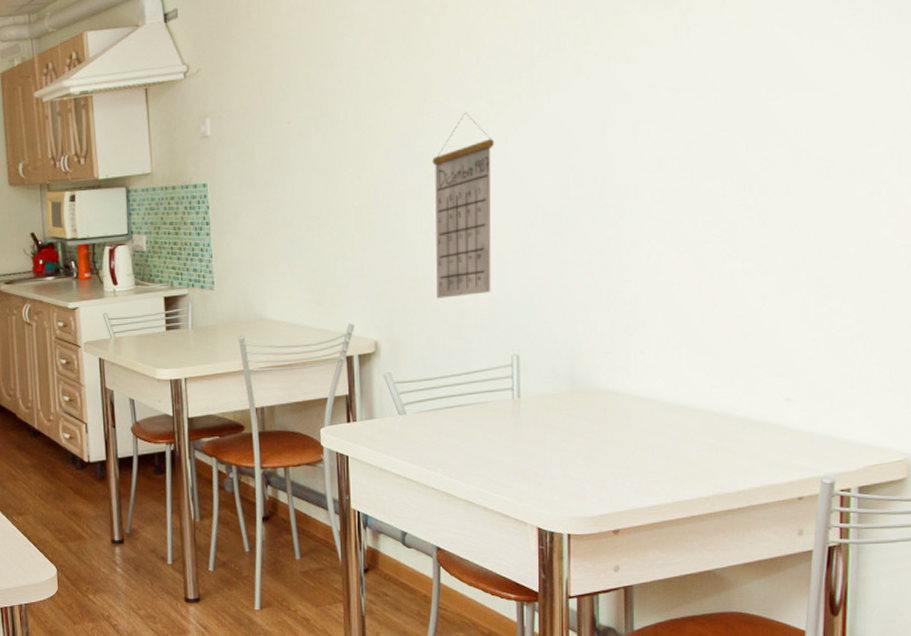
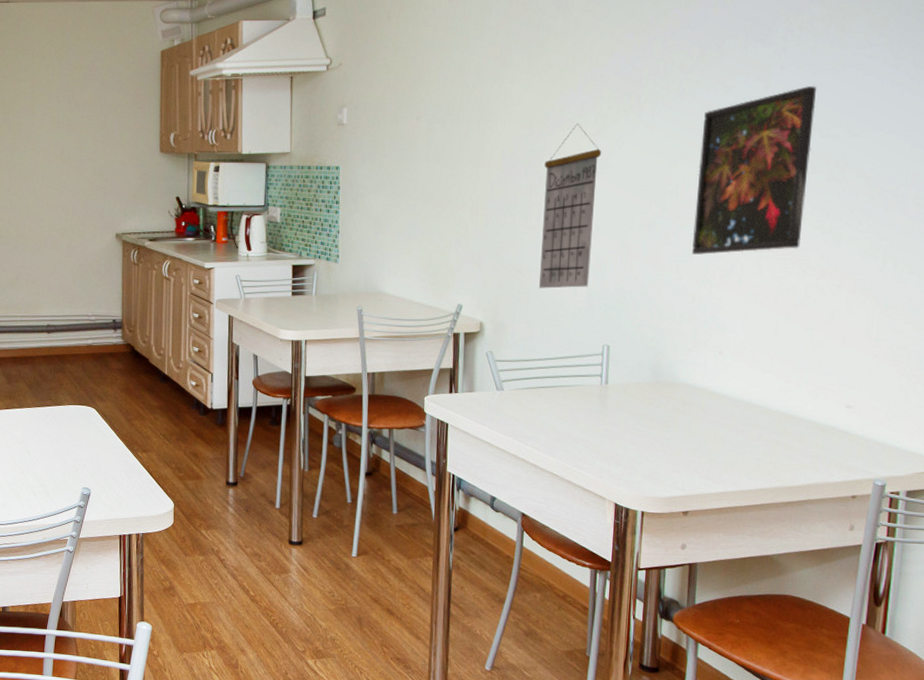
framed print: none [601,46,729,246] -> present [692,85,816,255]

